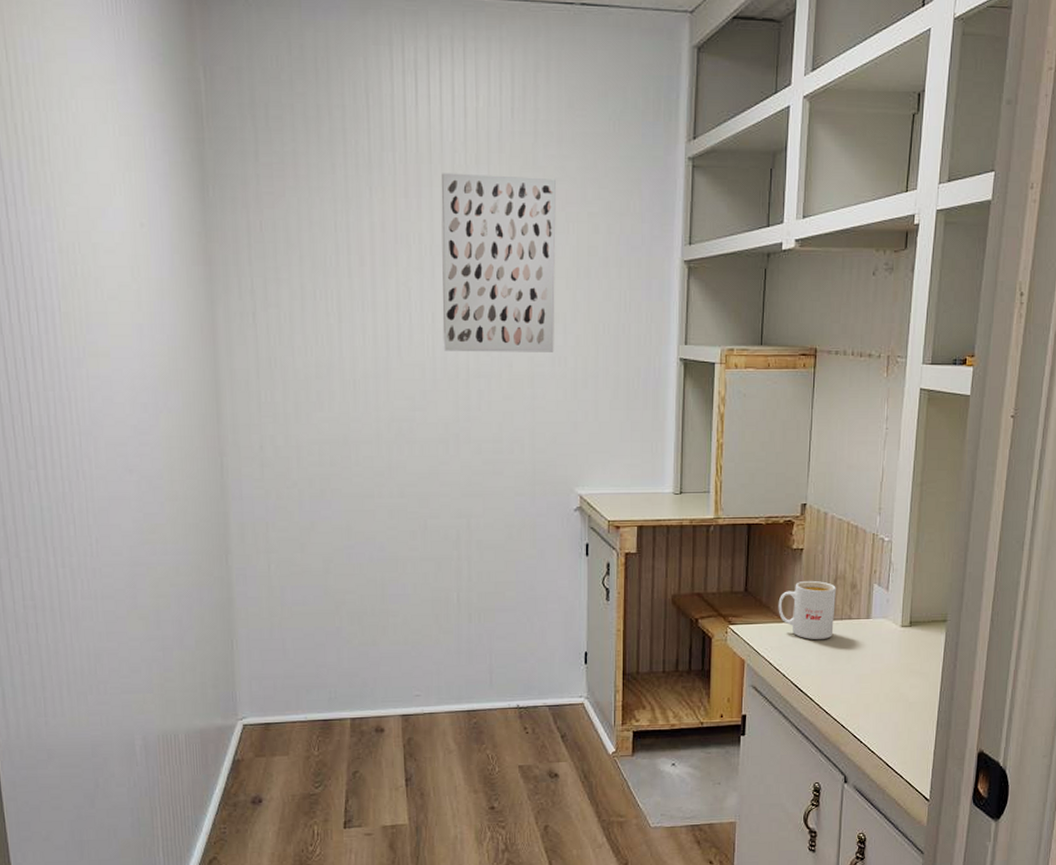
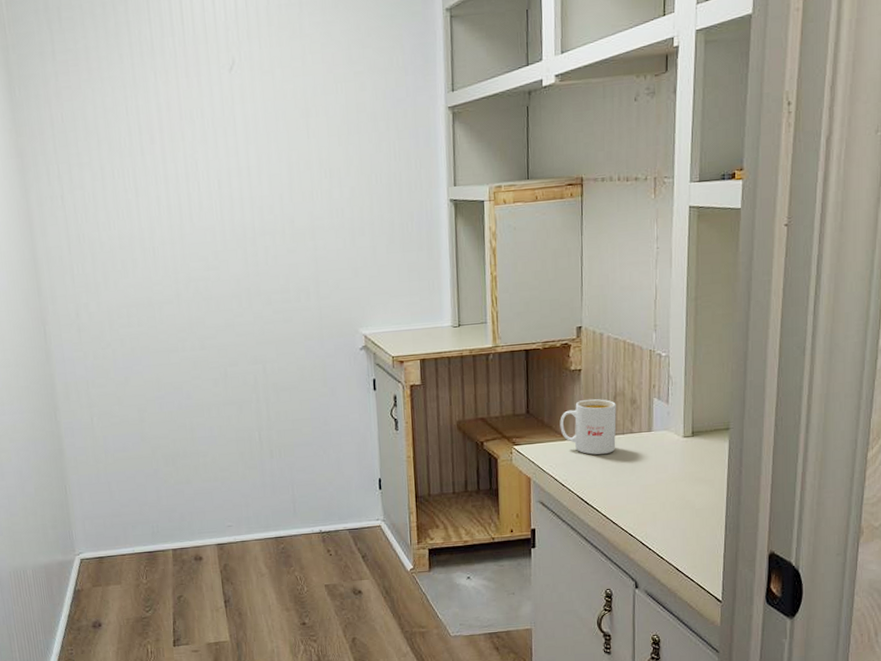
wall art: present [441,173,556,352] -> none [218,44,332,214]

